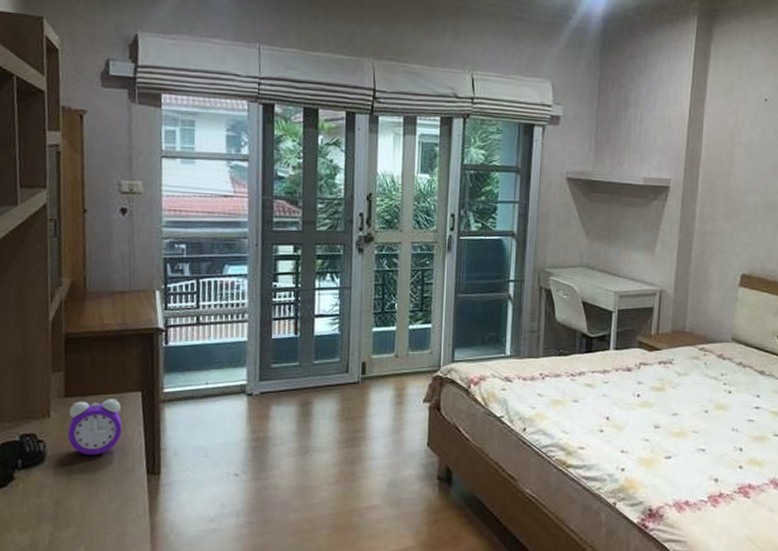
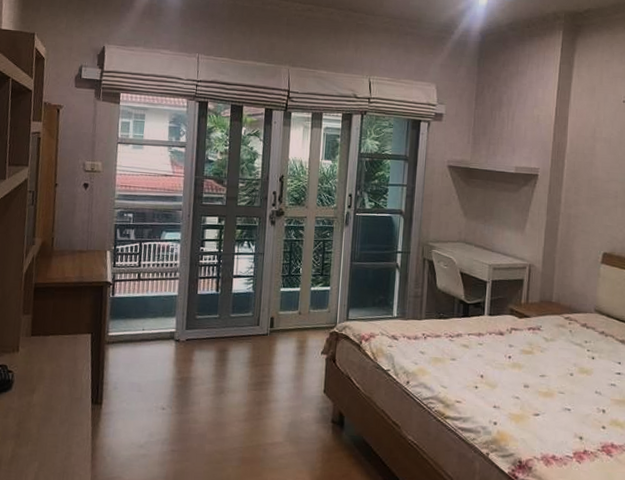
alarm clock: present [67,399,123,455] -> none [31,339,75,385]

